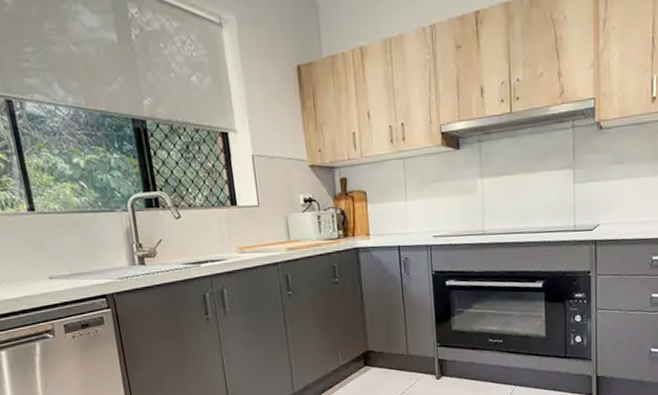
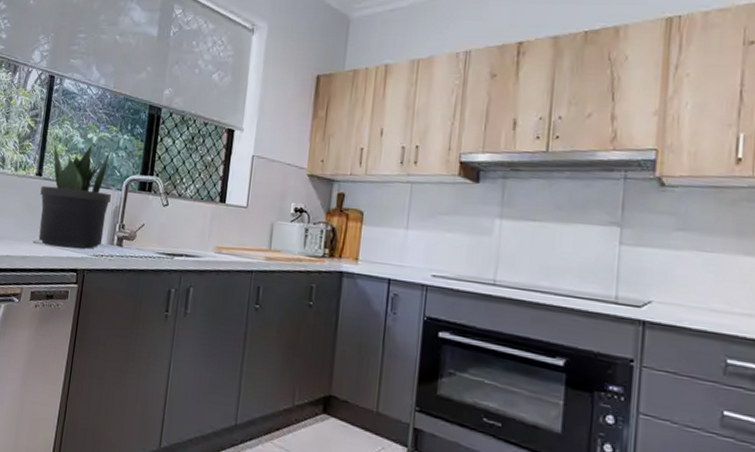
planter: none [36,170,124,278] -> present [38,141,111,249]

